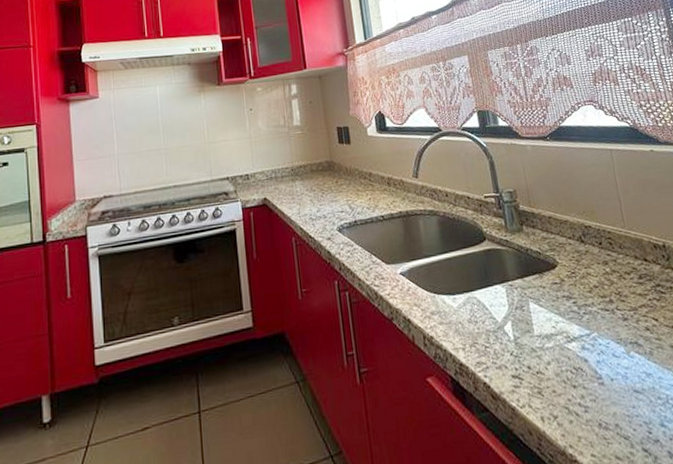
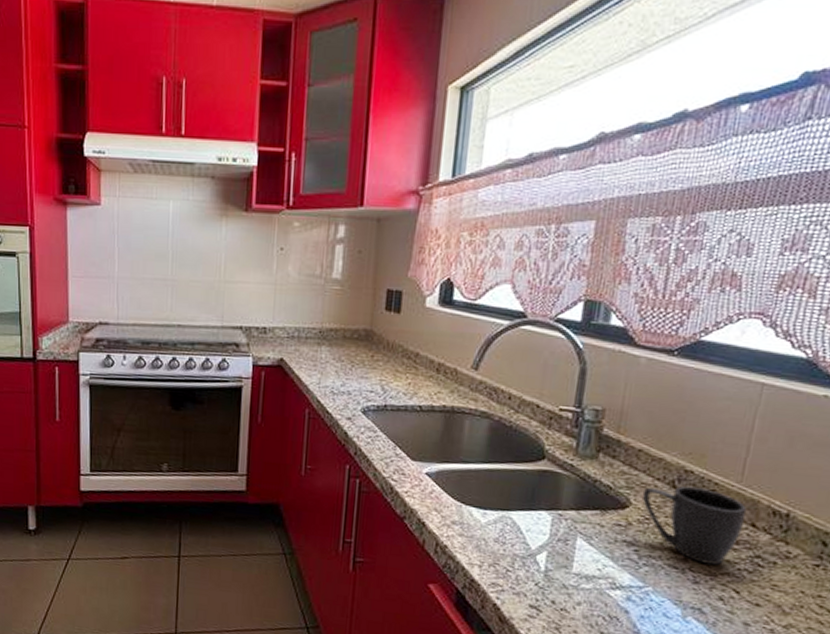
mug: none [563,238,640,302] -> present [643,485,747,565]

